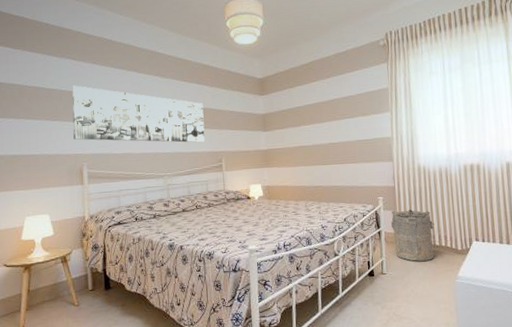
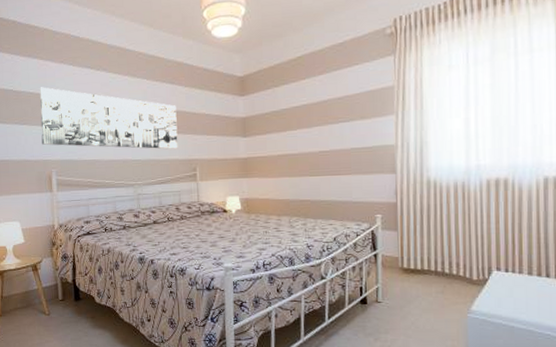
laundry hamper: present [390,209,434,261] -> none [389,229,444,290]

